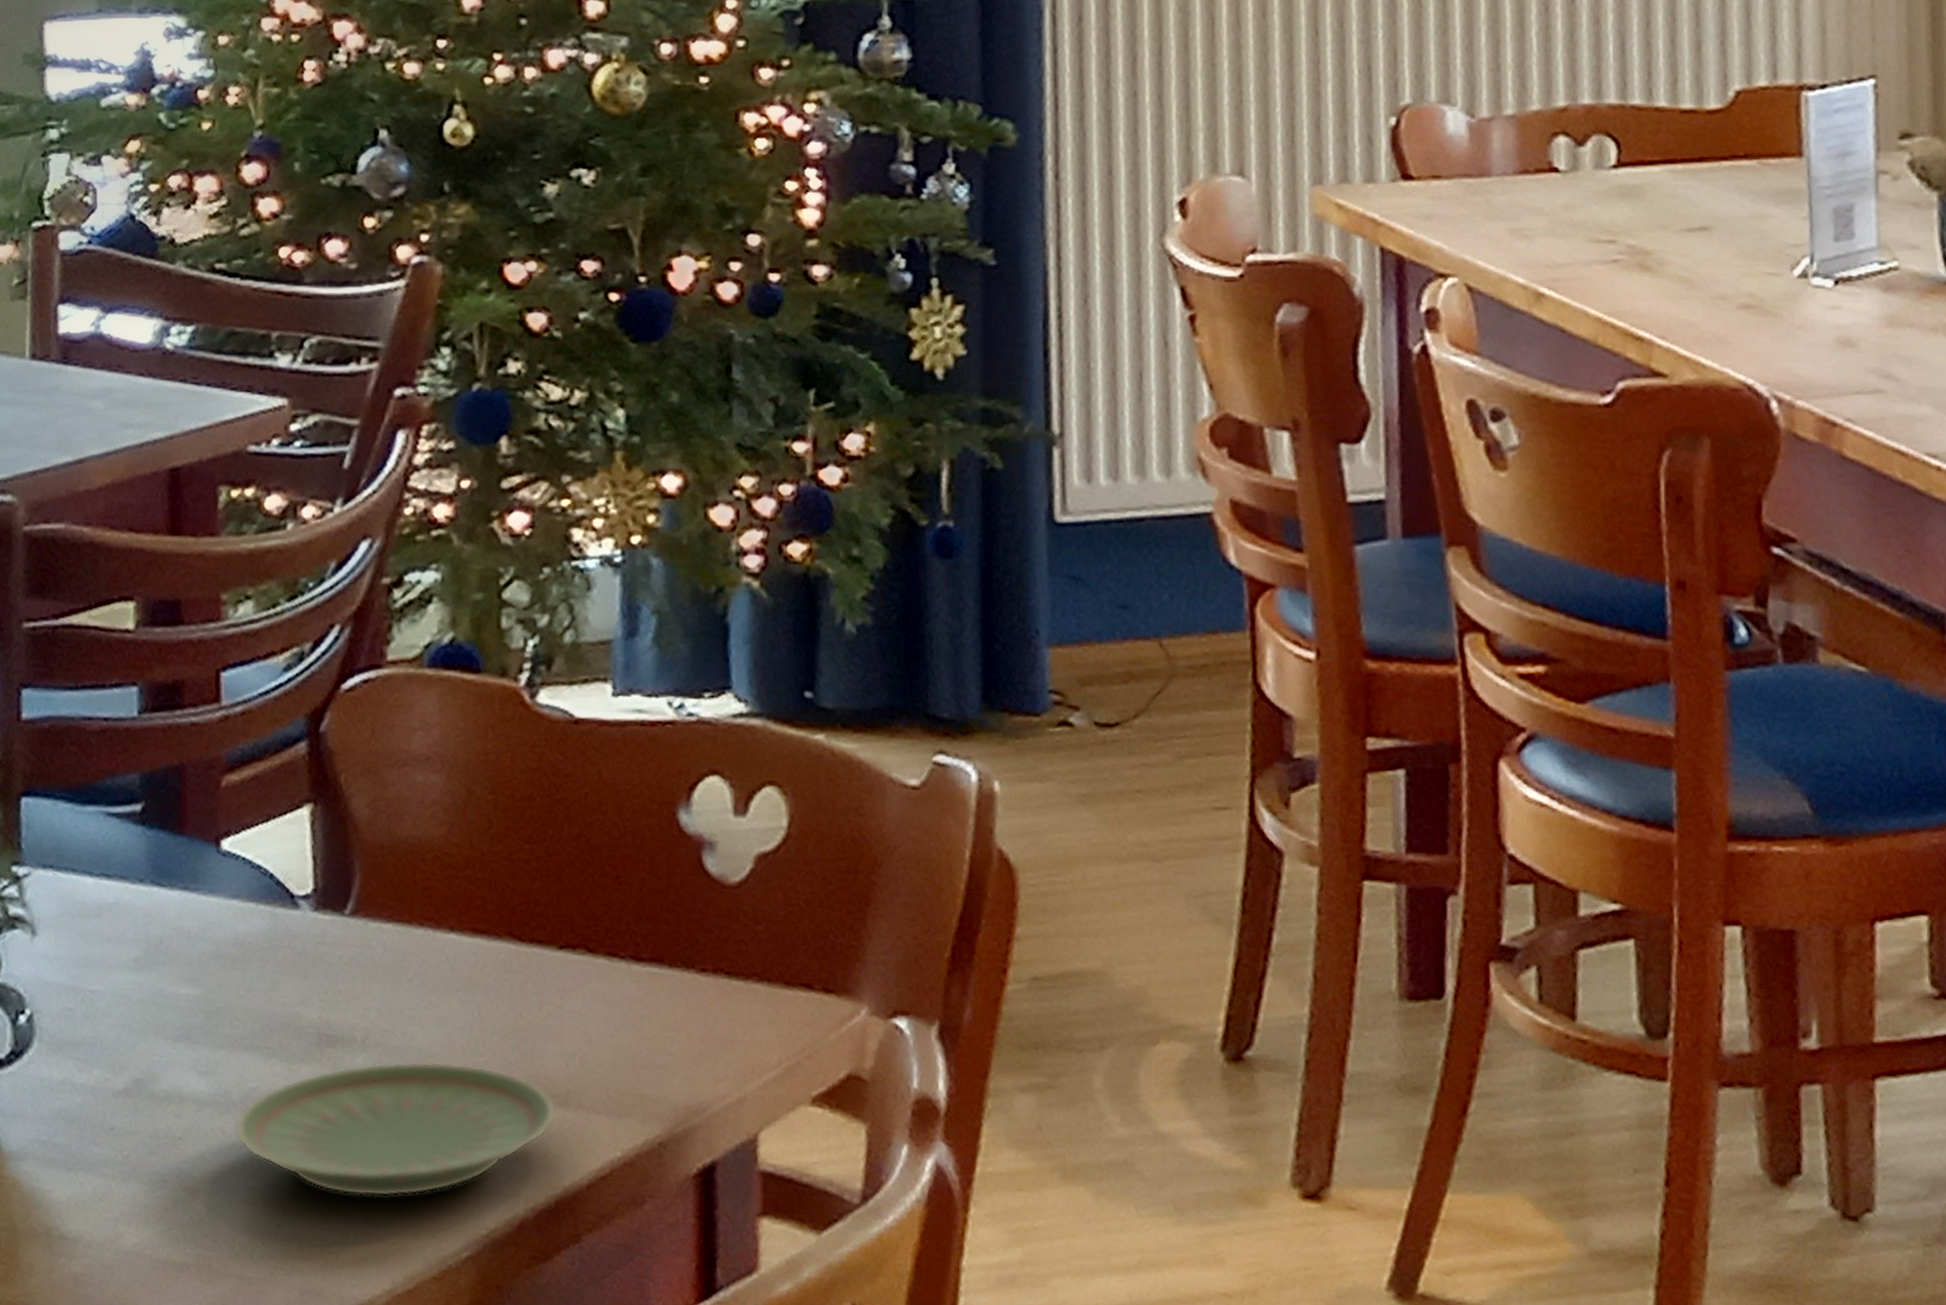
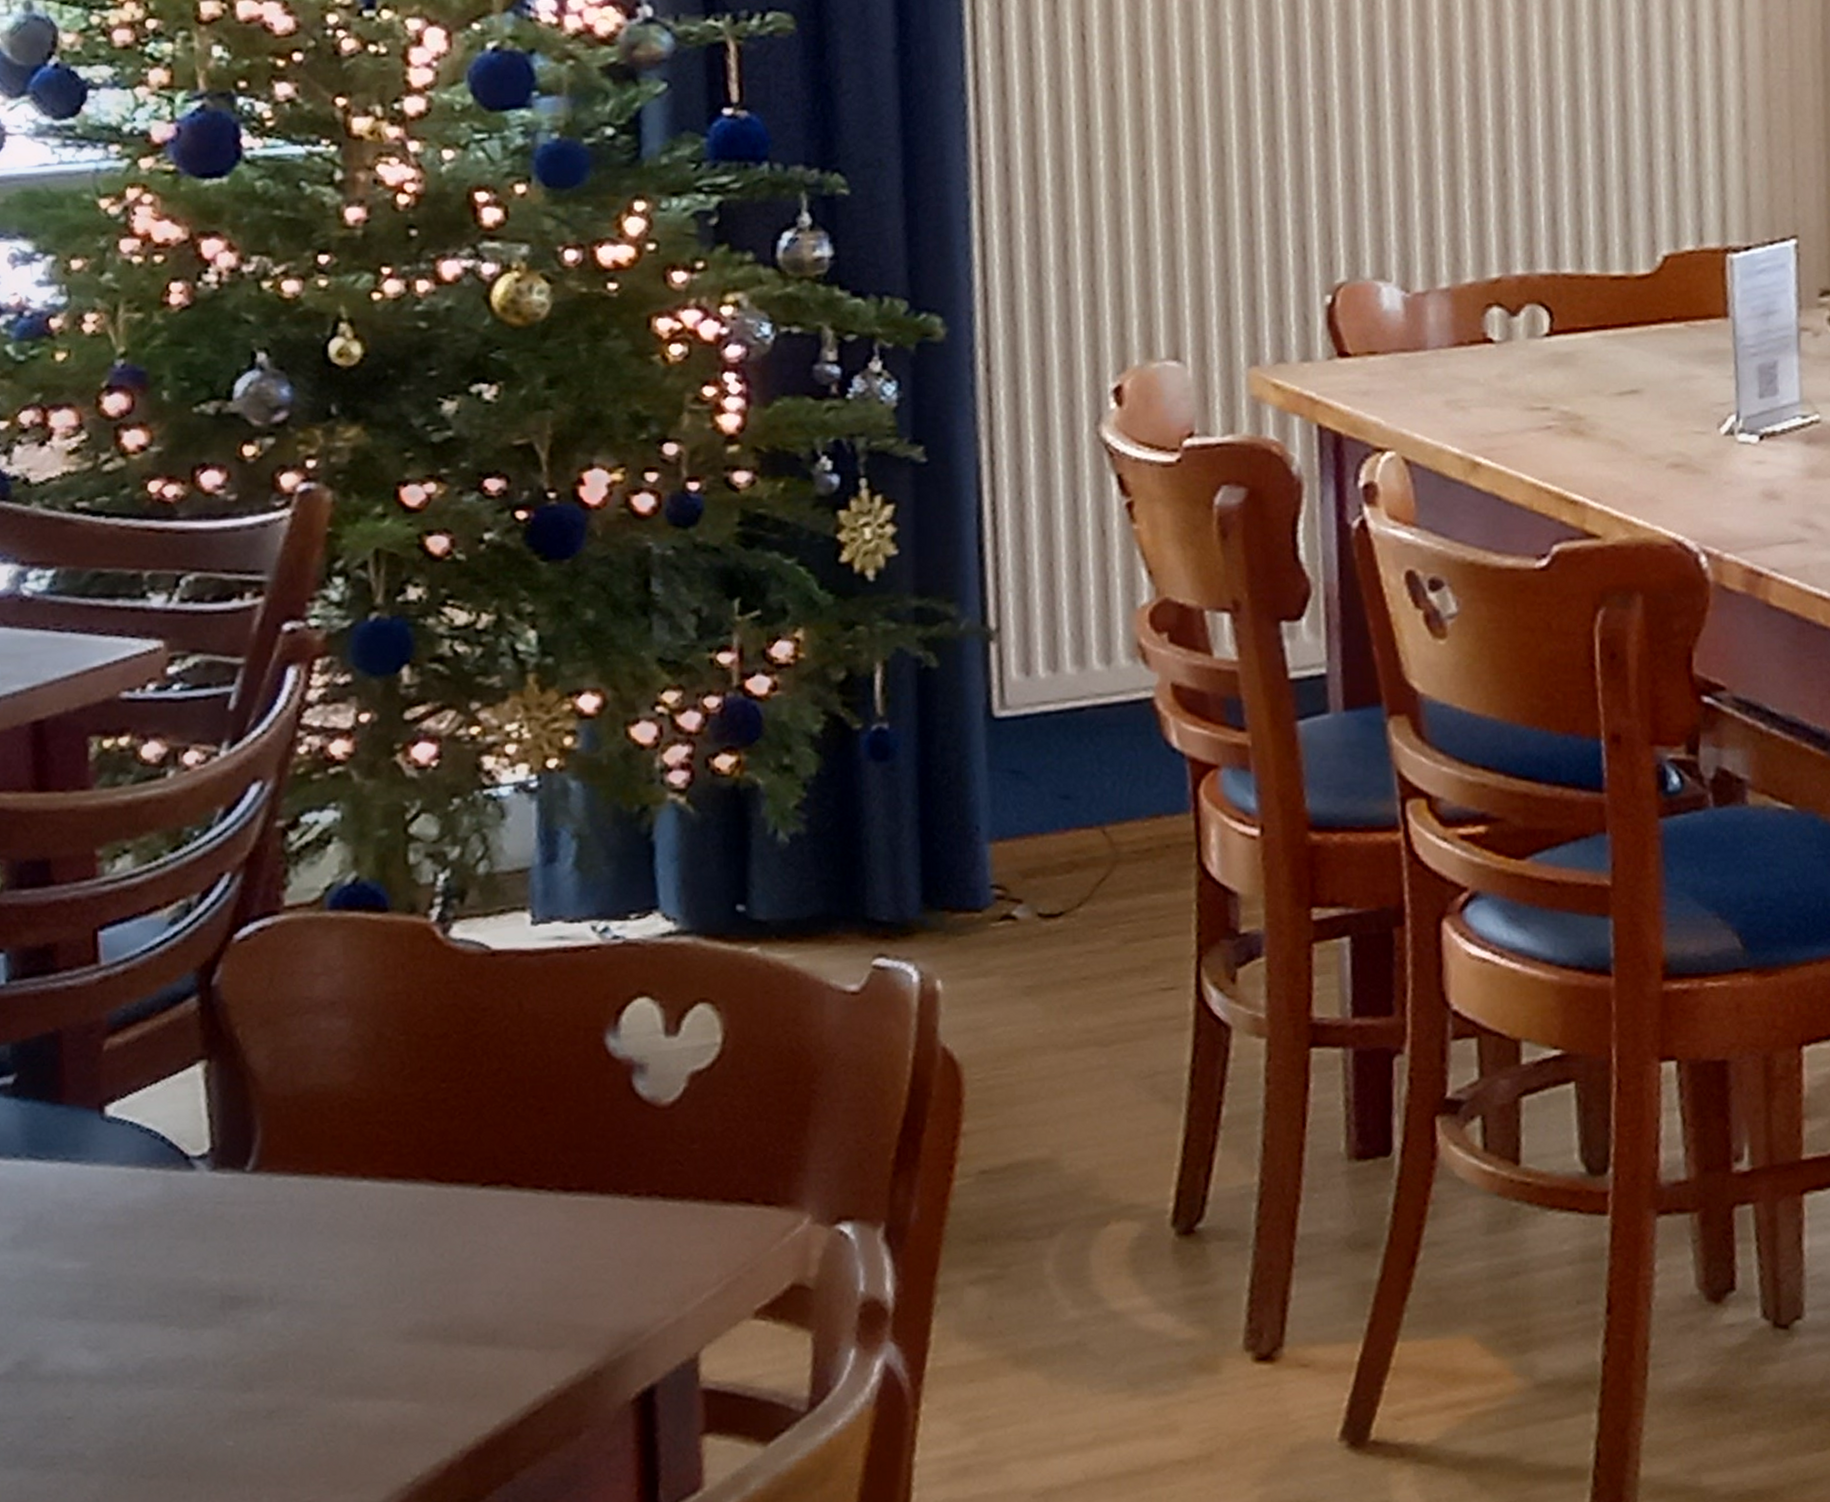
plate: present [234,1061,556,1197] -> none [131,1312,483,1457]

